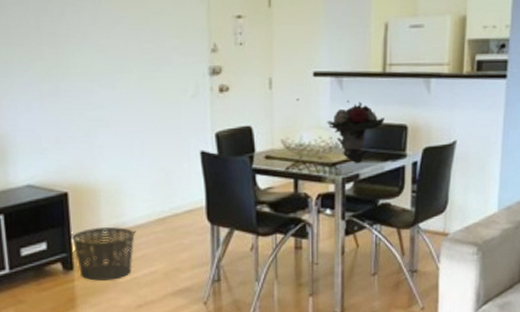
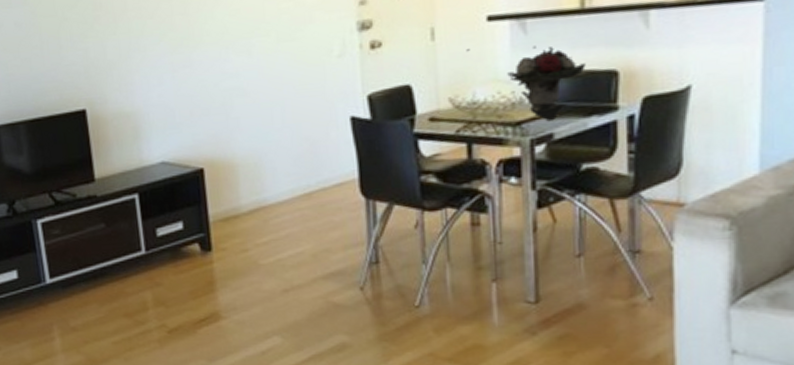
basket: present [70,227,136,281] -> none [207,204,279,263]

